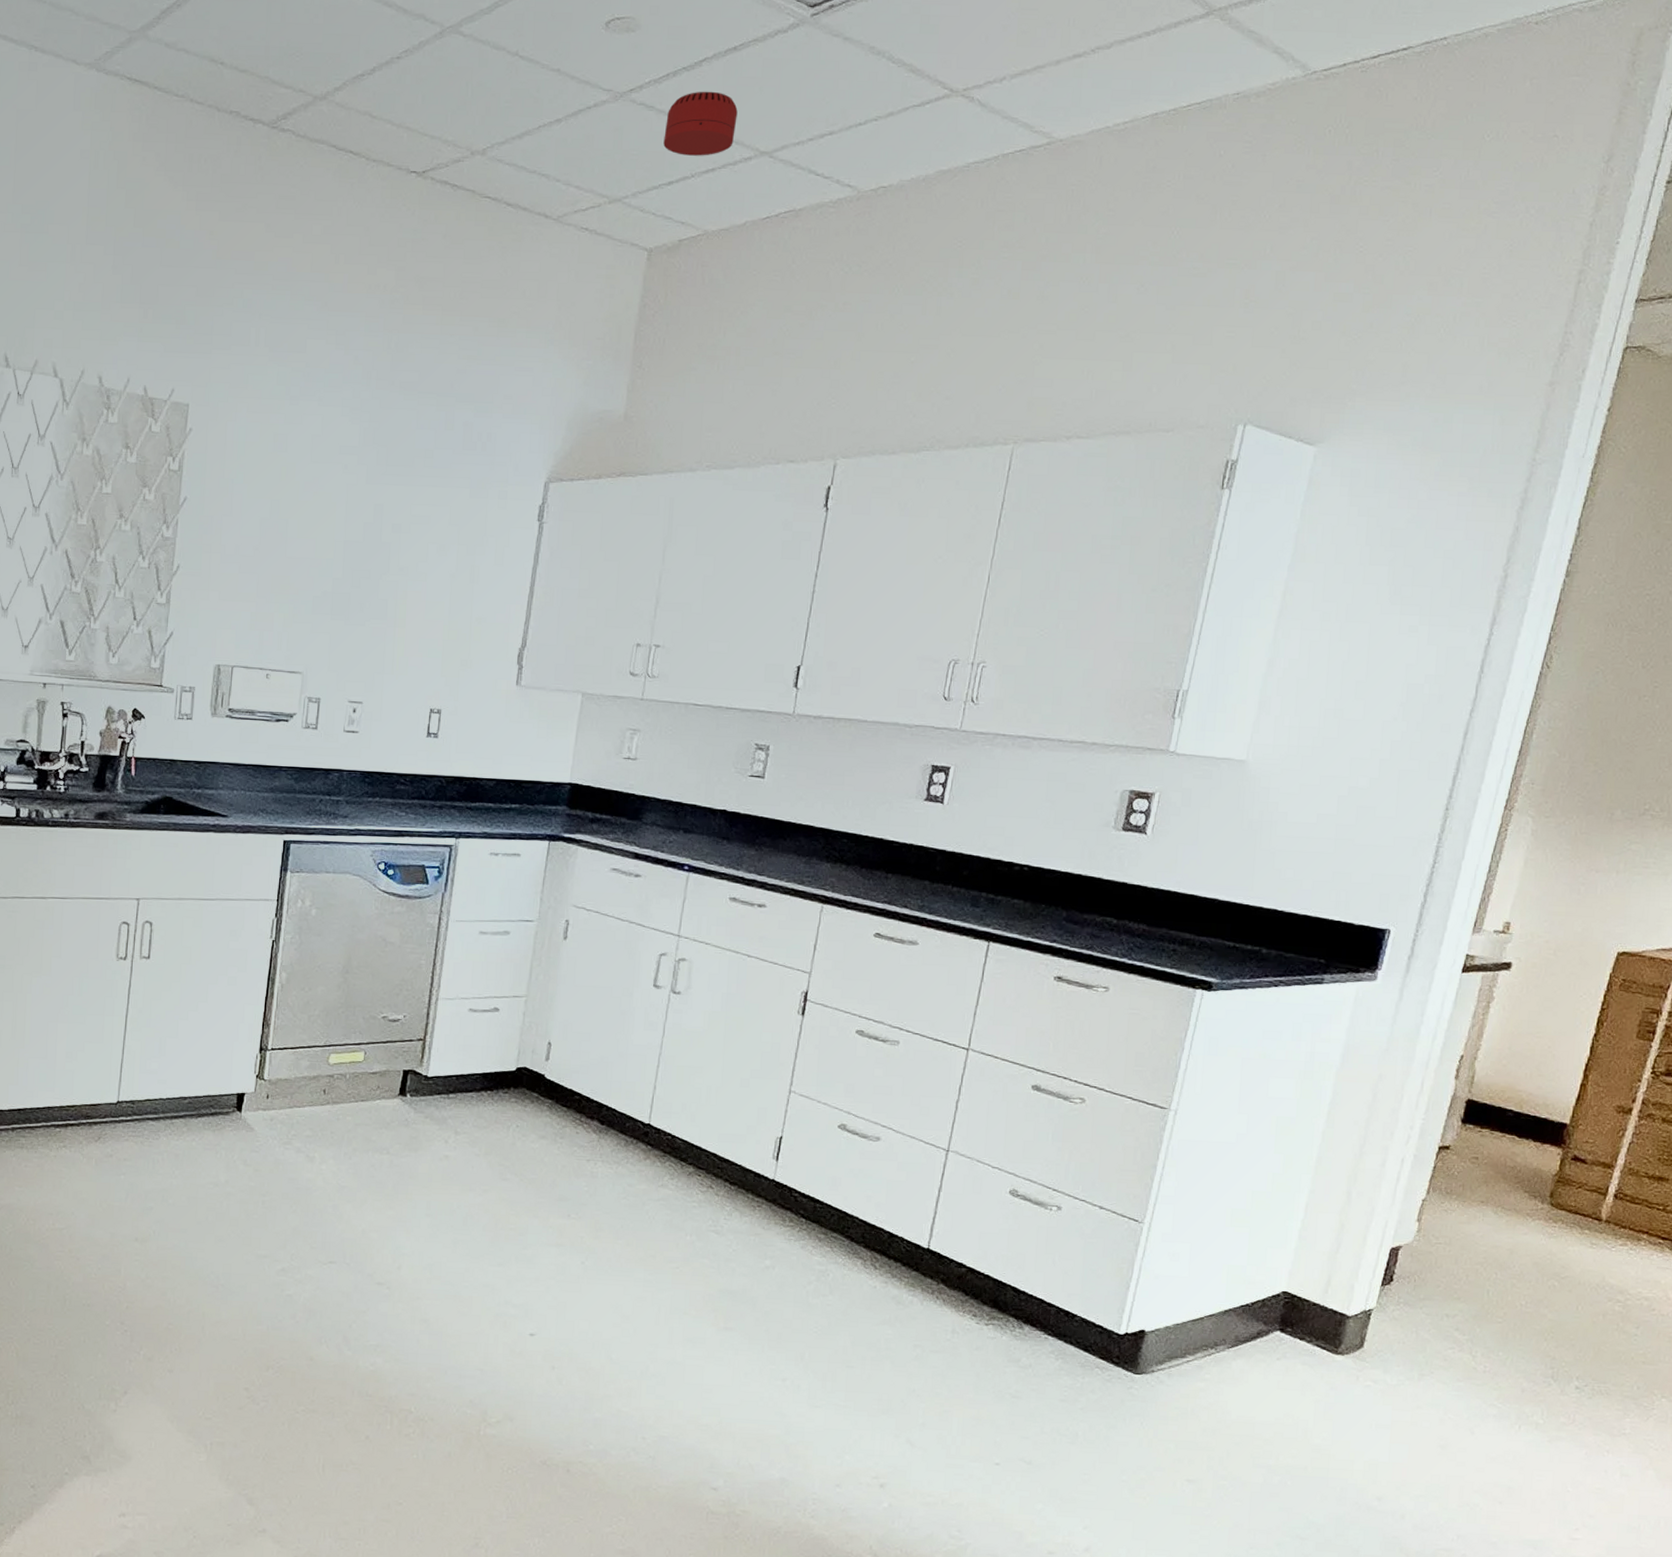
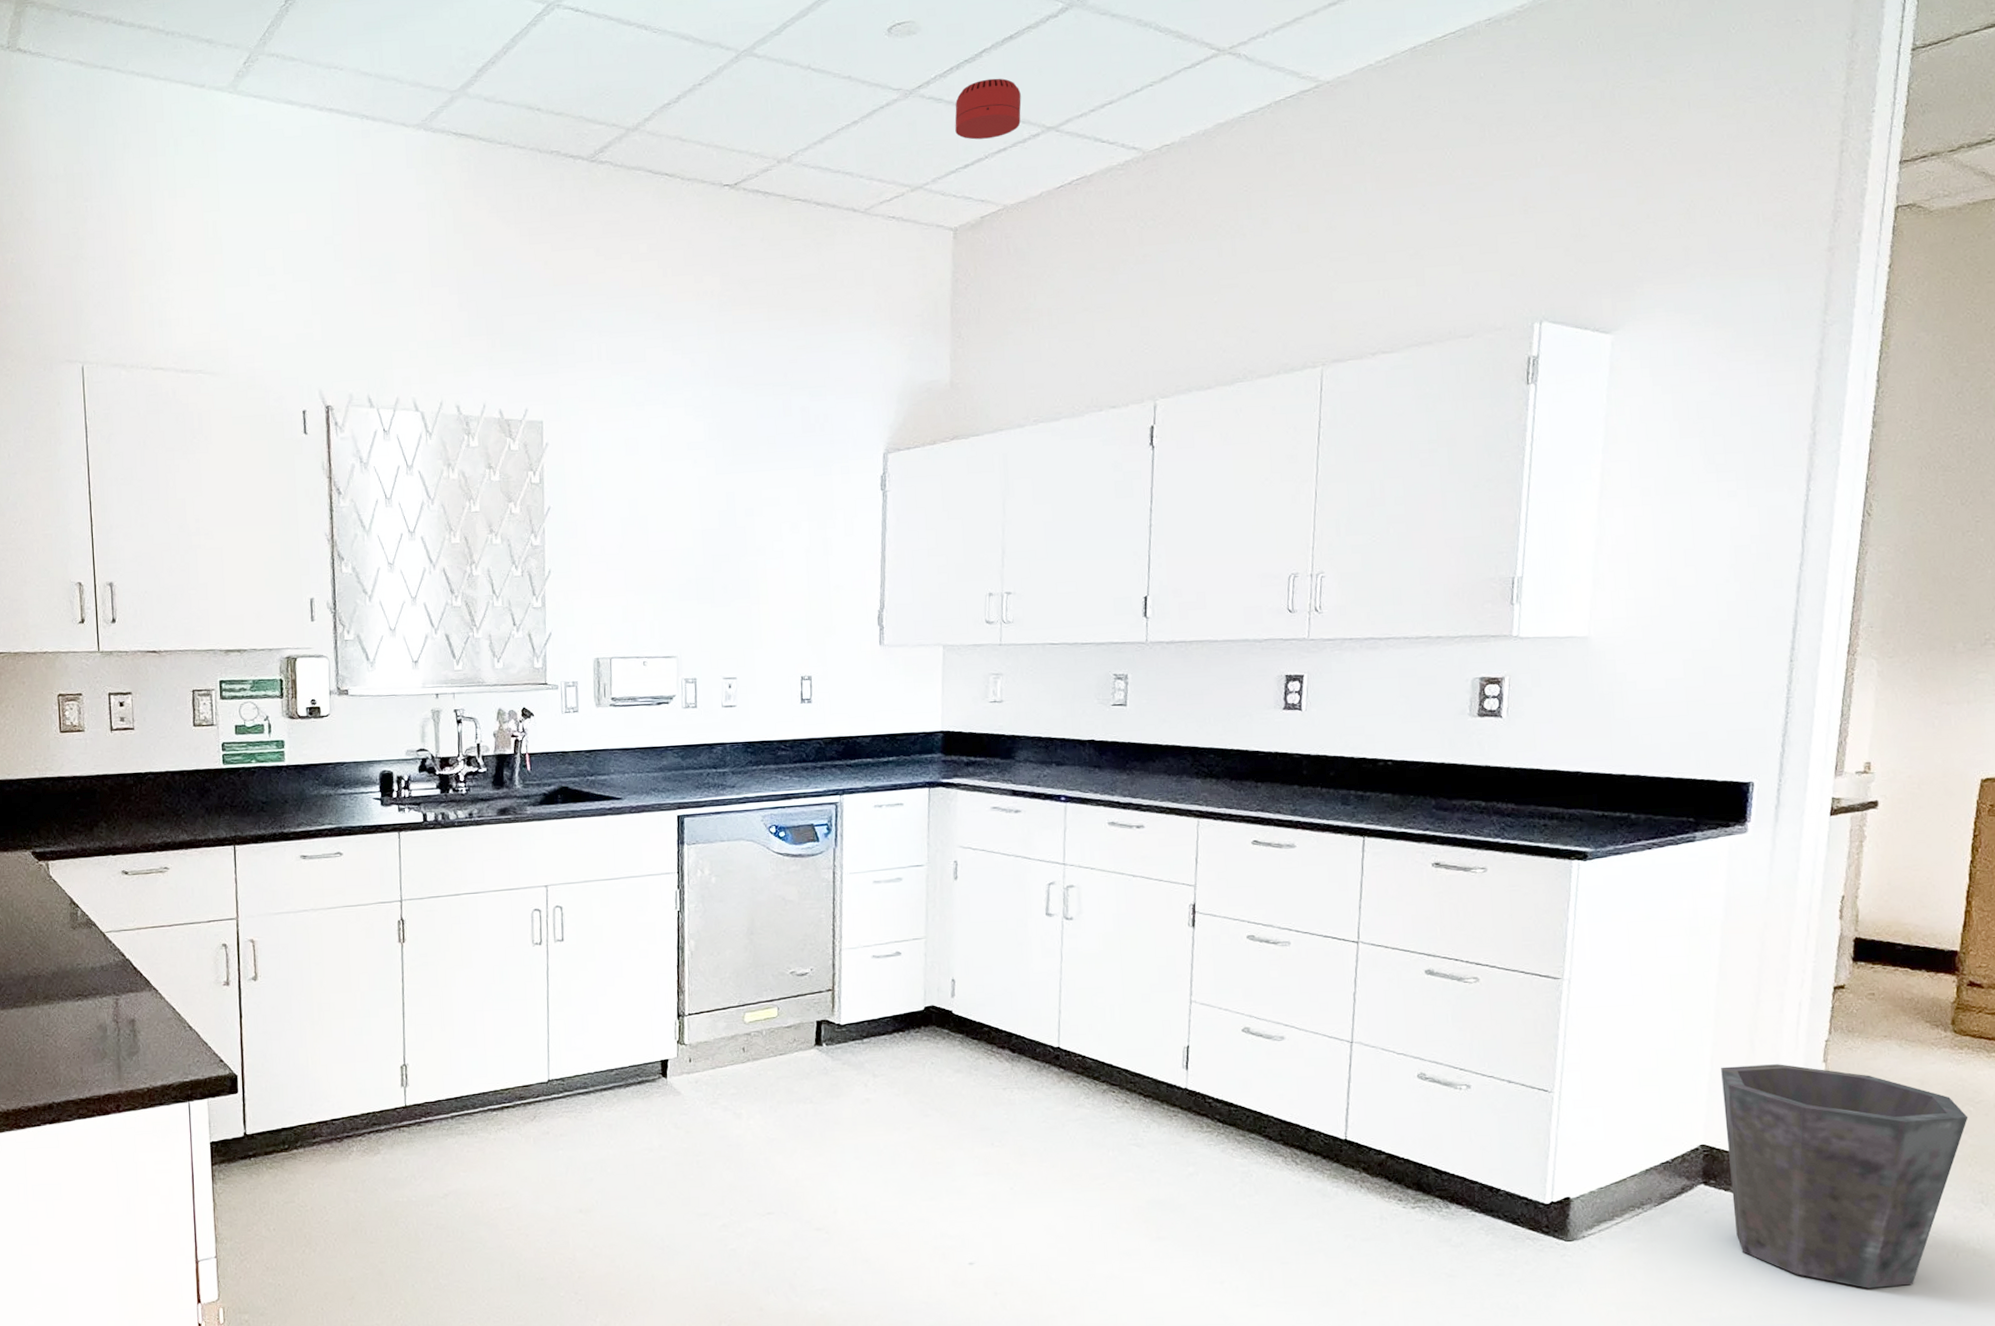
waste bin: none [1305,1215,1552,1453] -> present [1721,1064,1969,1288]

